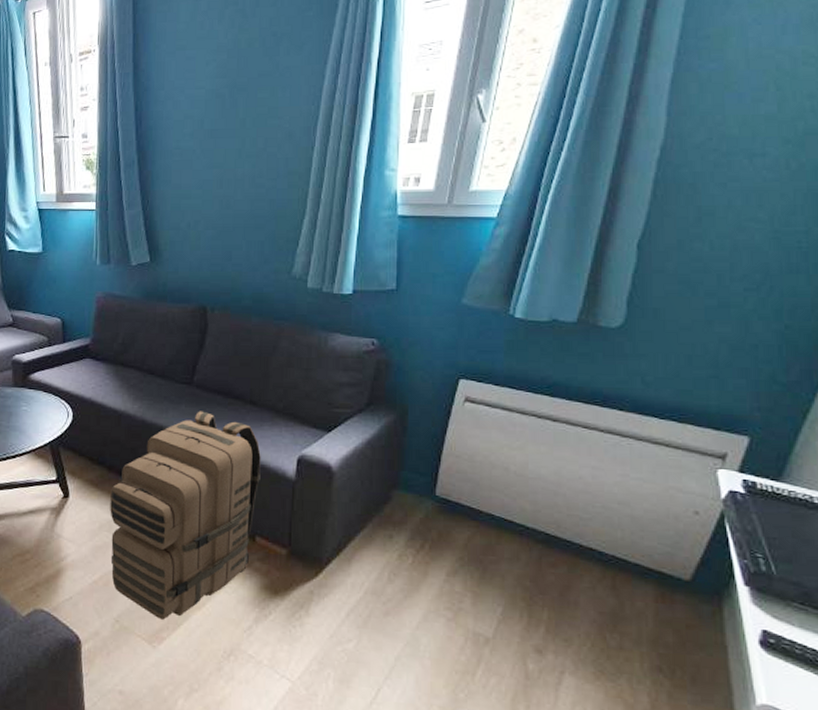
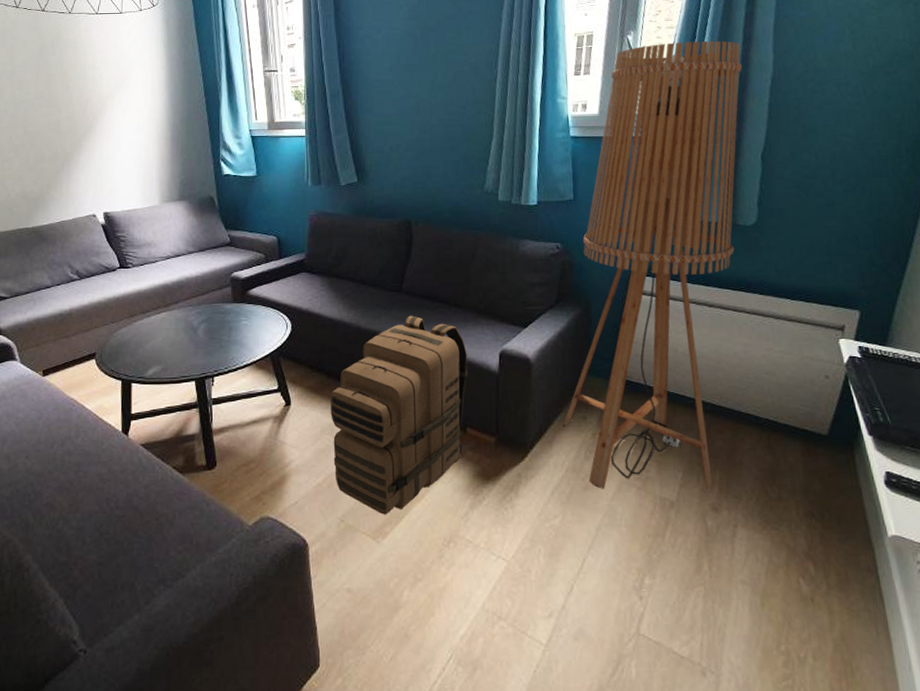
floor lamp: none [365,101,624,629] -> present [562,41,742,490]

